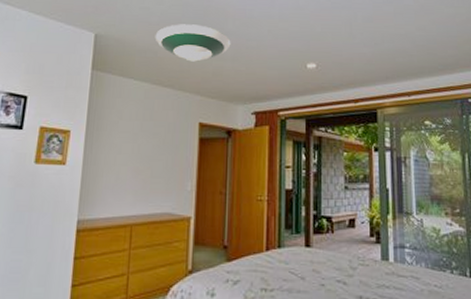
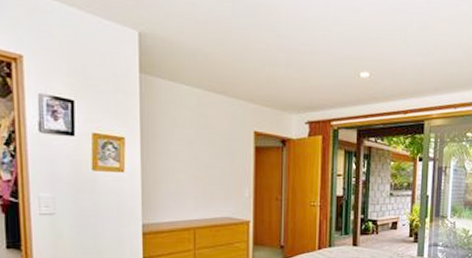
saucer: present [155,24,231,62] -> none [204,23,284,67]

